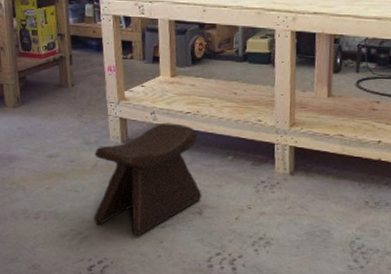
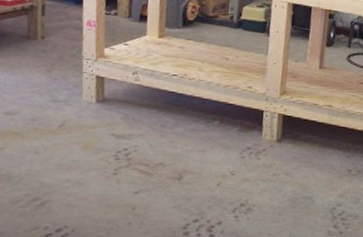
stool: present [94,122,202,236] -> none [55,83,184,202]

